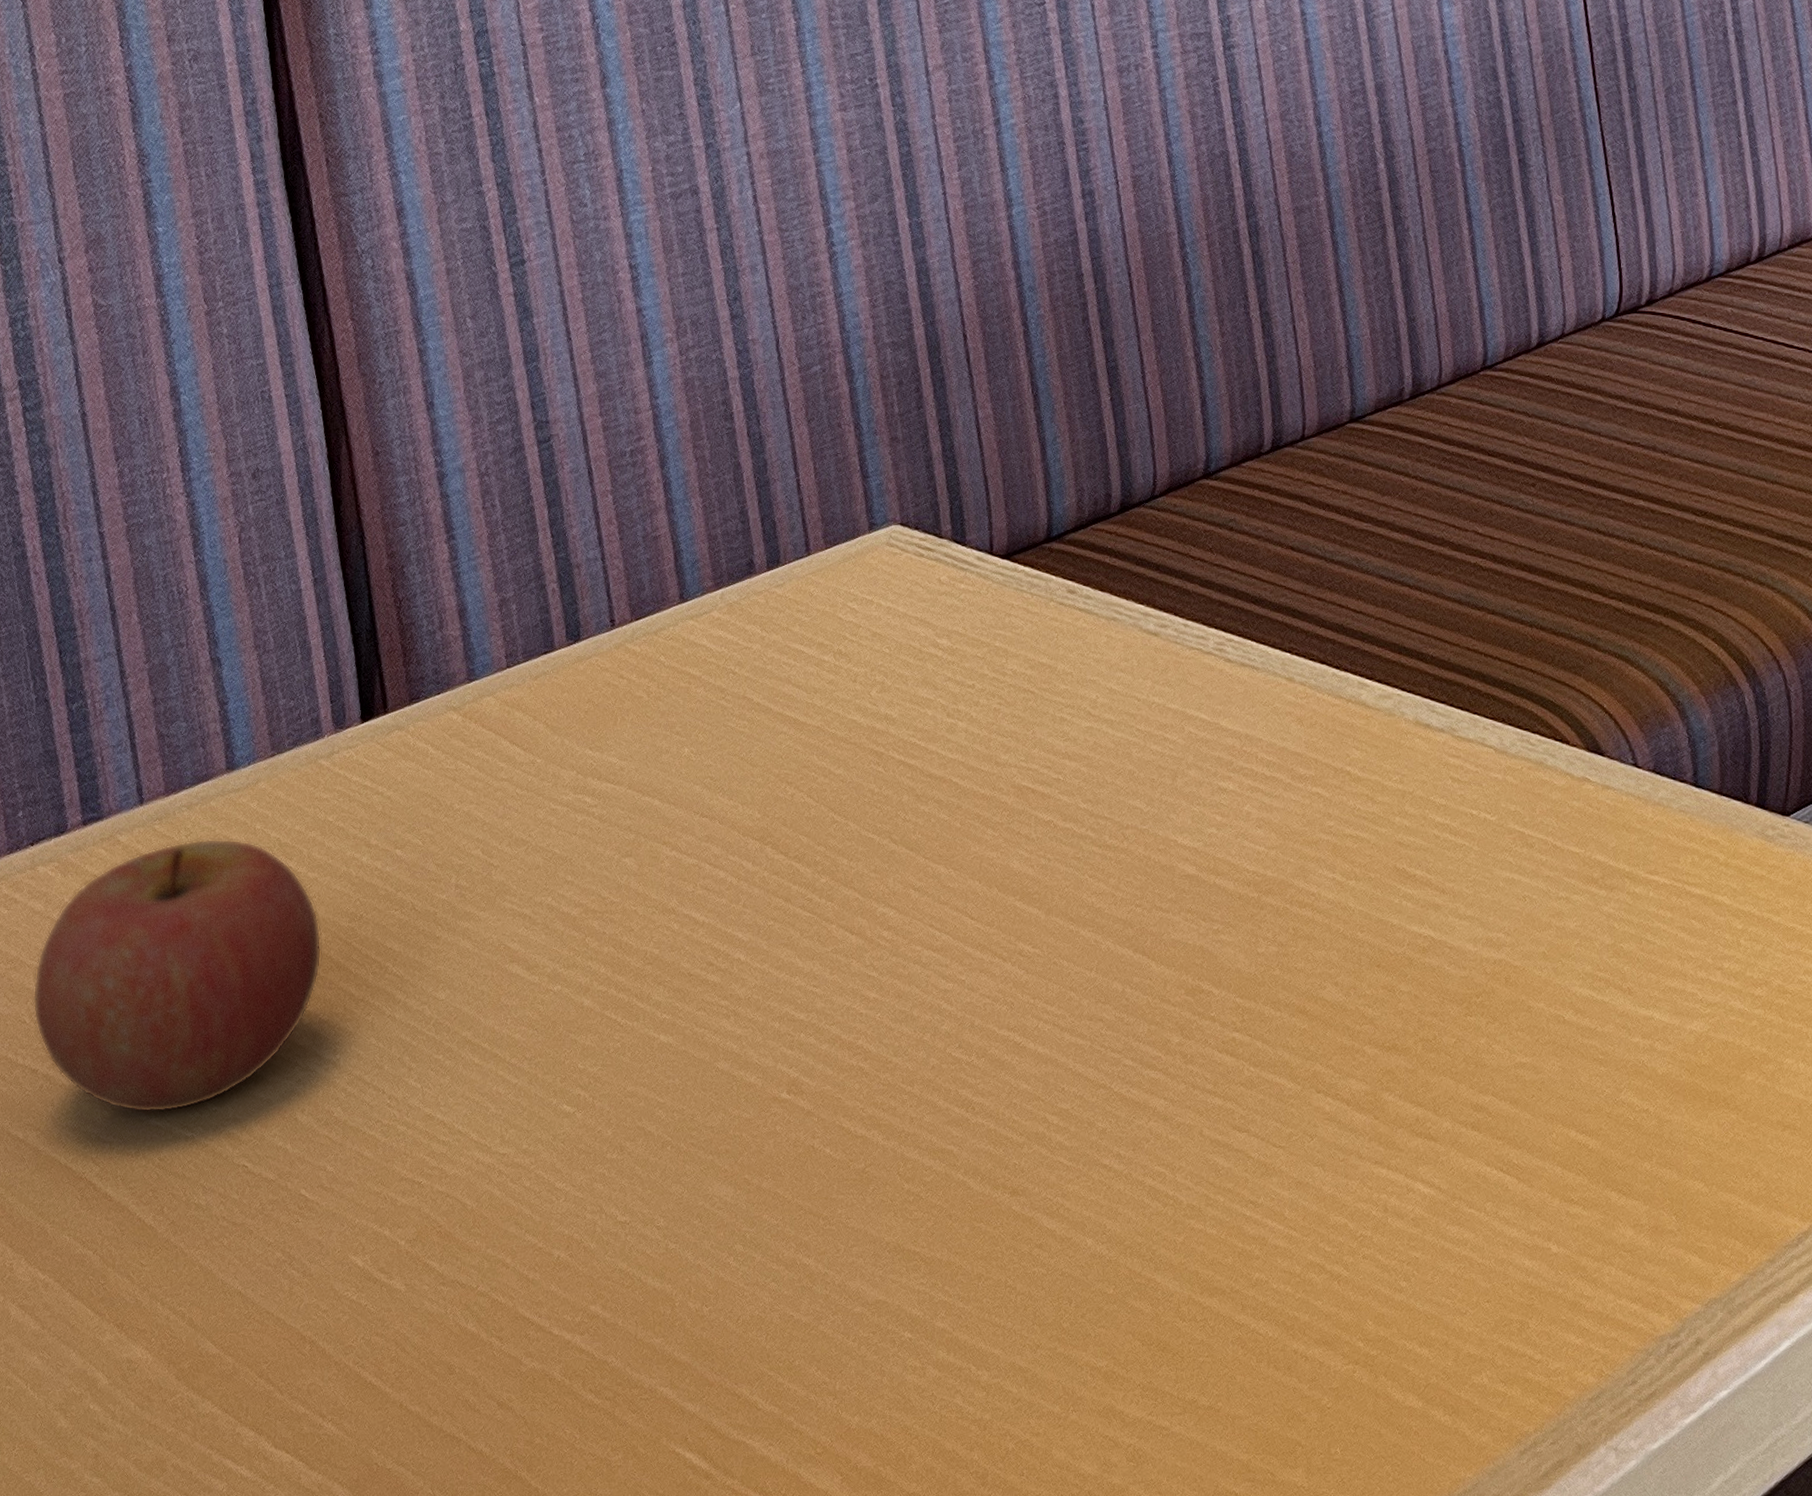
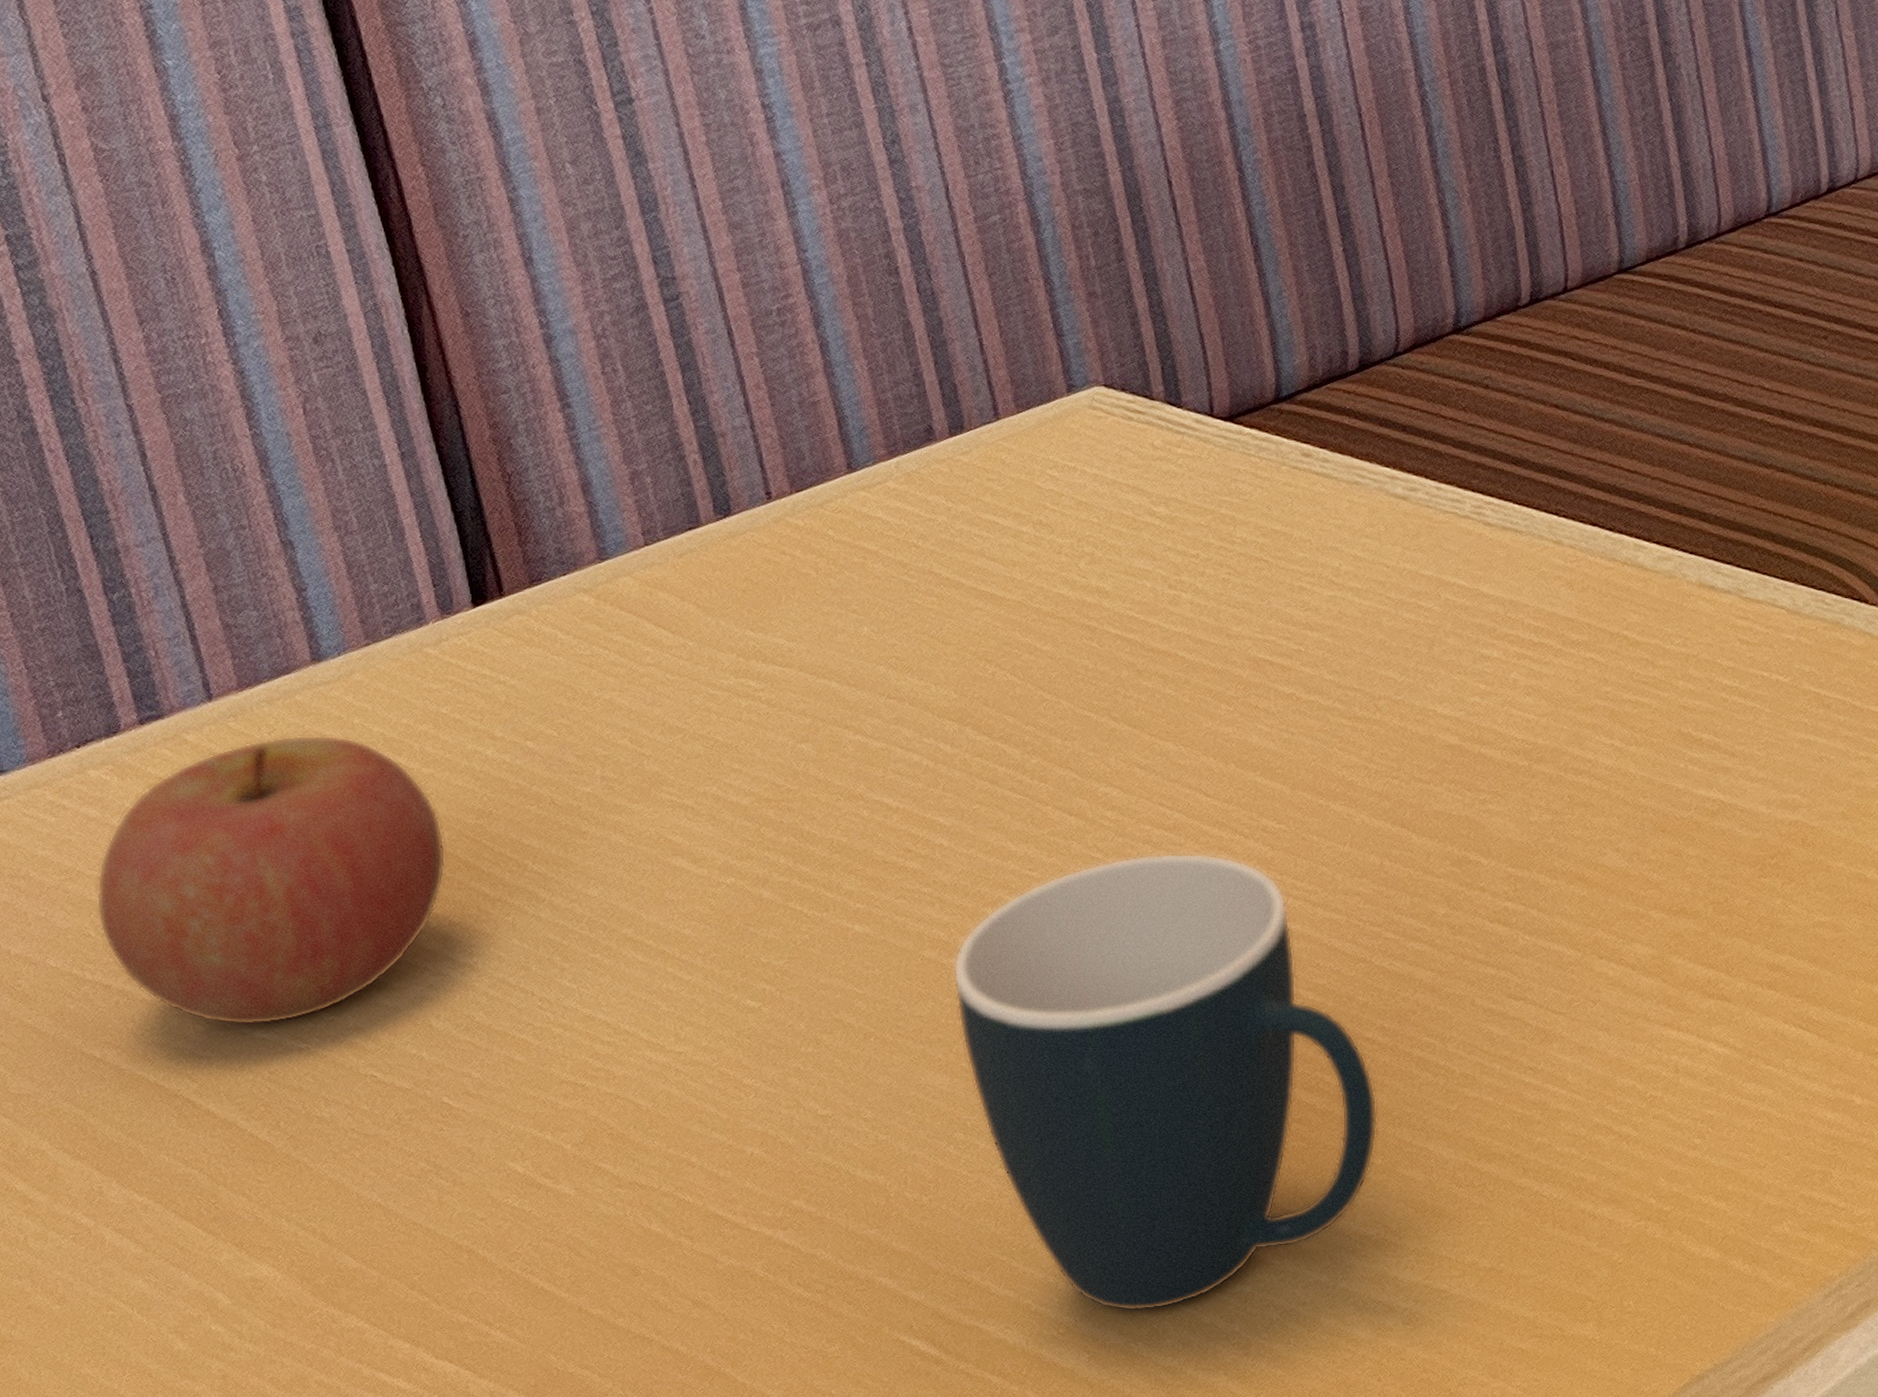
mug: none [742,973,1112,1435] -> present [953,853,1378,1312]

